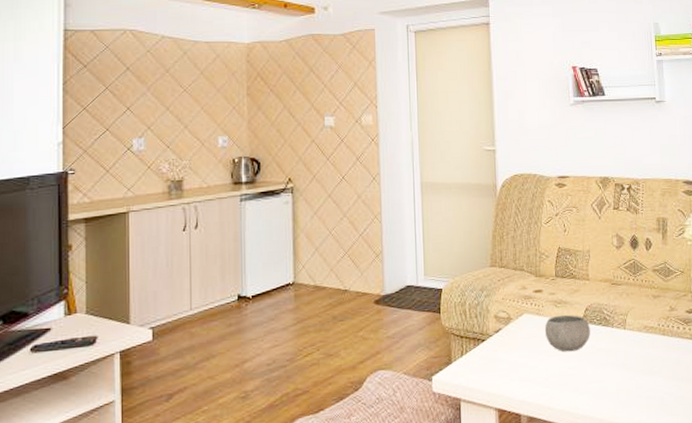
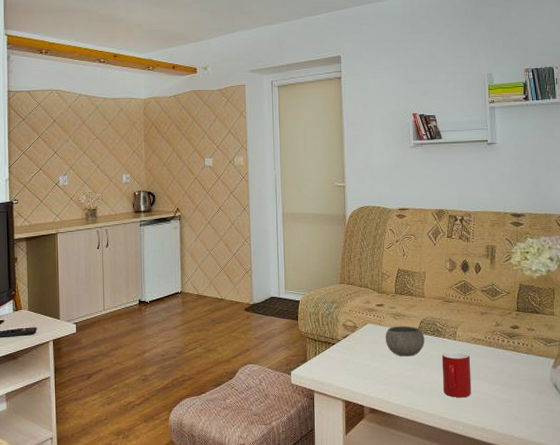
cup: none [610,343,645,398] -> present [442,352,472,398]

